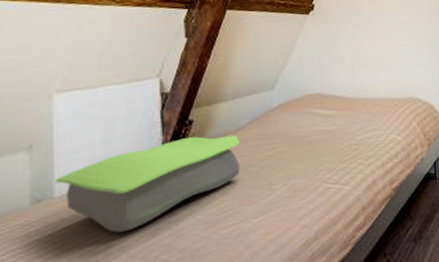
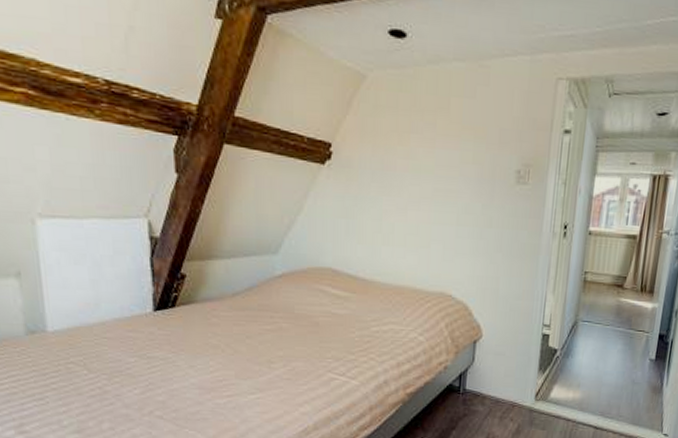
cushion: present [54,135,240,233] -> none [46,293,237,380]

